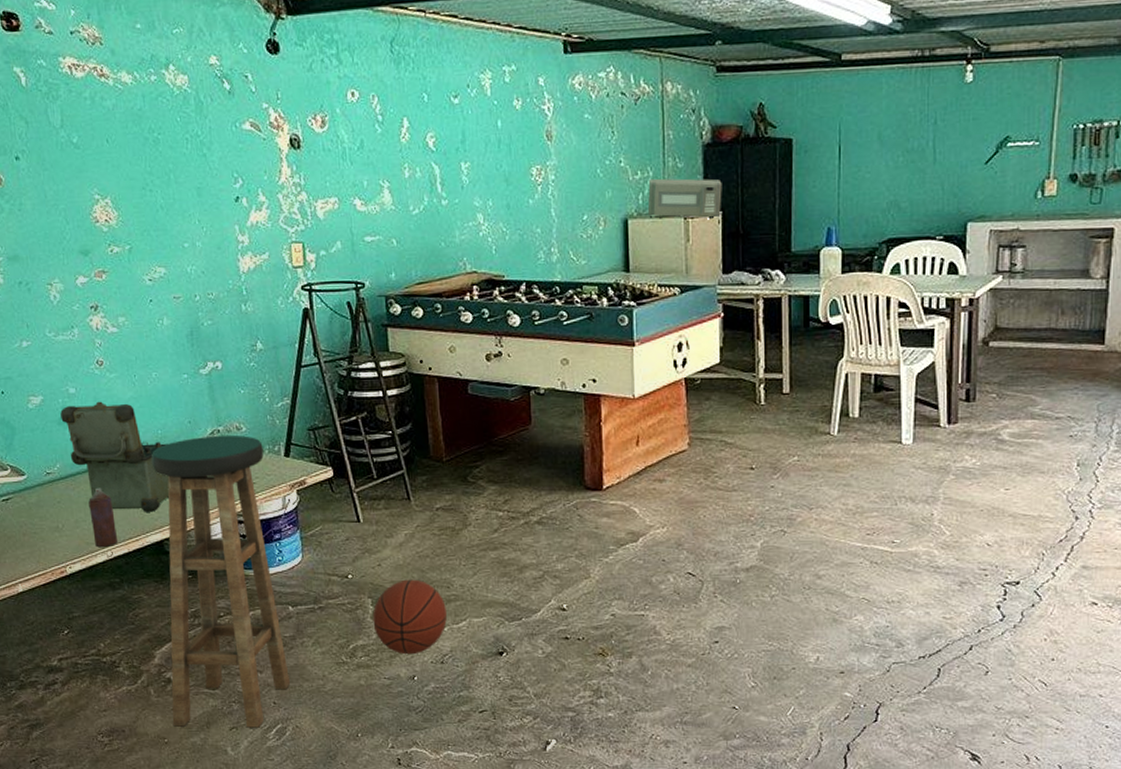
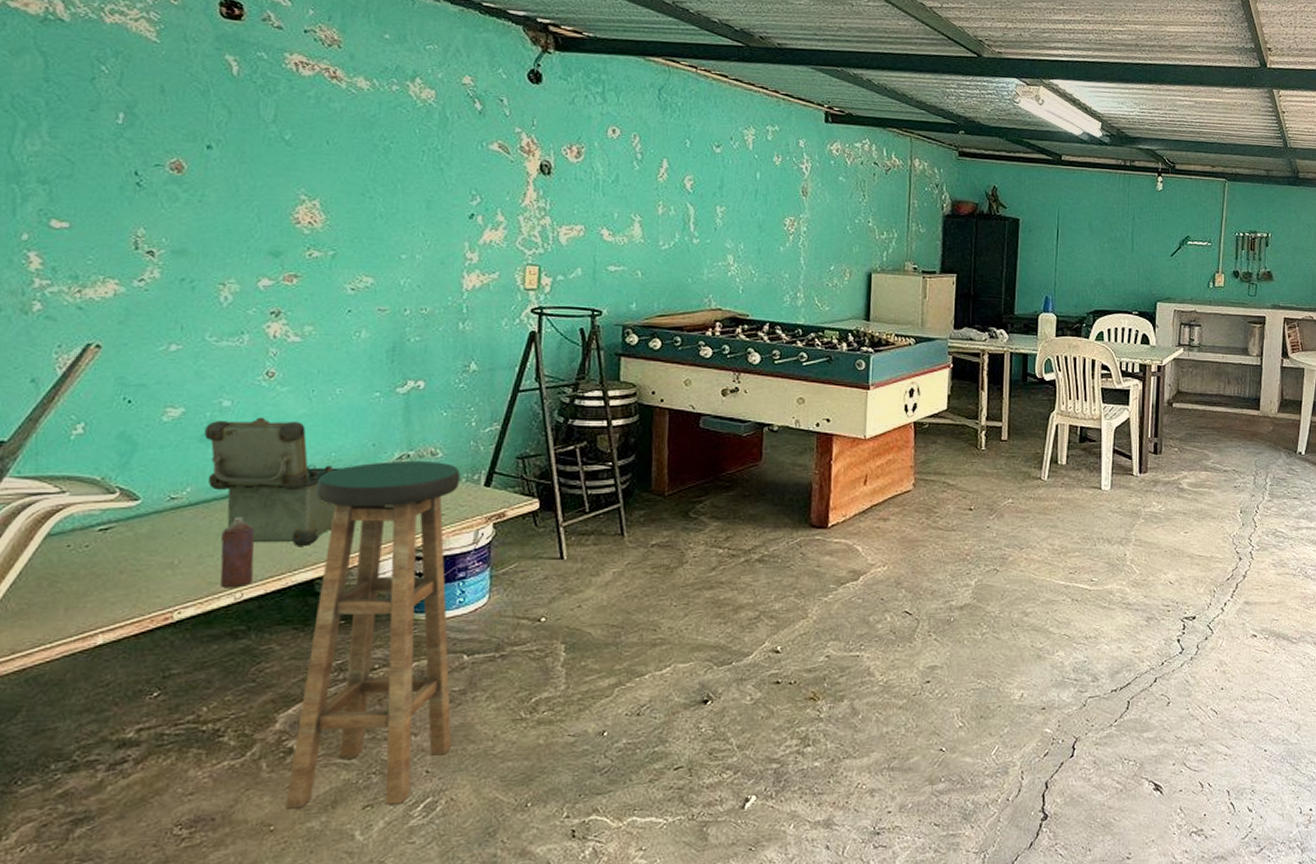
basketball: present [372,579,448,655] -> none [563,622,651,707]
microwave: present [647,178,722,220] -> none [890,239,958,280]

